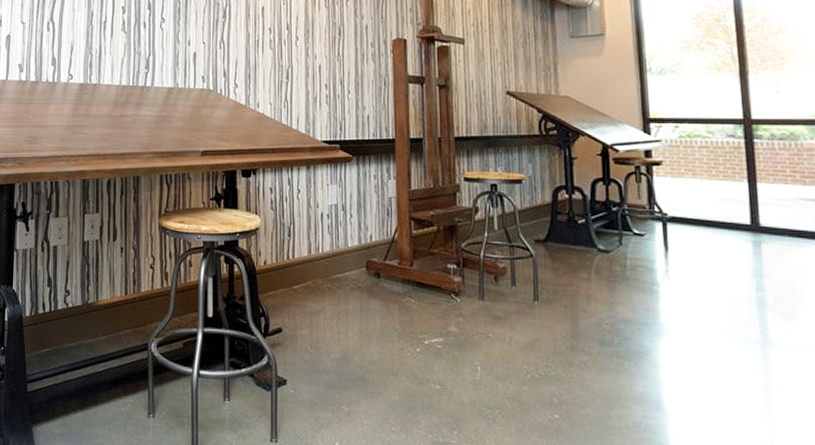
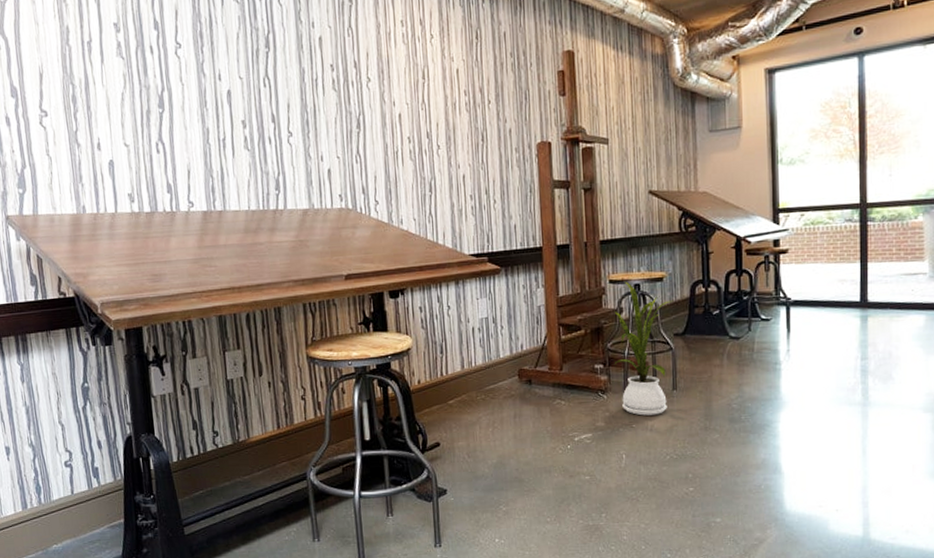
house plant: none [469,180,534,326] -> present [614,281,674,416]

